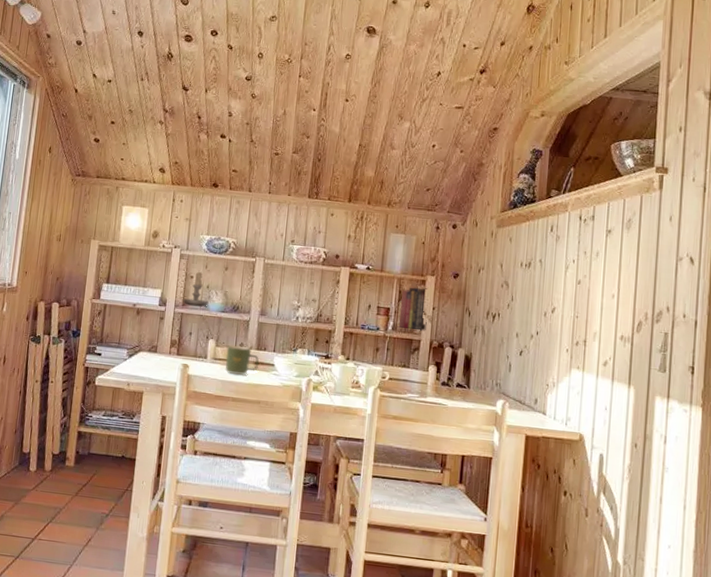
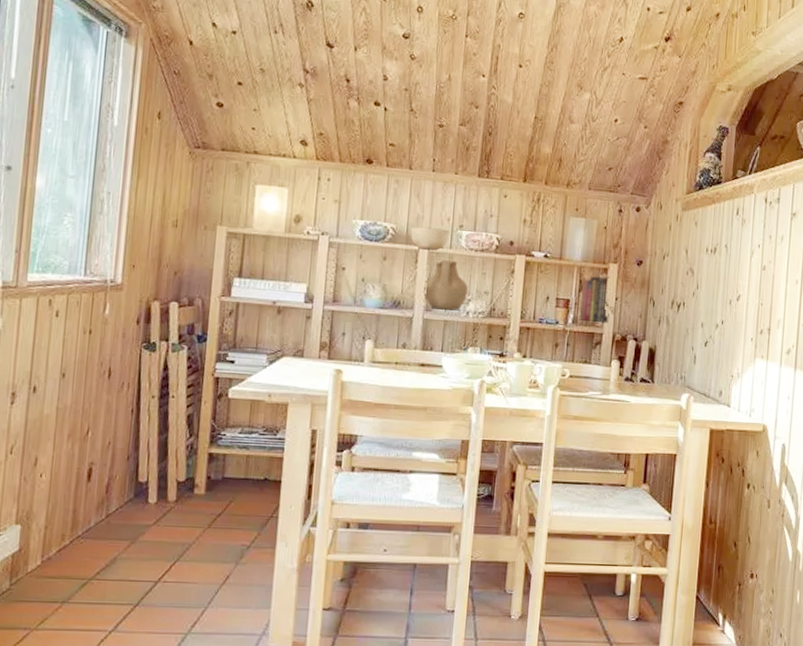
candle: present [183,270,209,307] -> none [333,260,364,303]
mug: present [224,345,260,376] -> none [385,345,426,380]
bowl: none [248,241,283,262] -> present [410,226,450,251]
ceramic pitcher: none [259,271,298,316] -> present [424,260,469,311]

